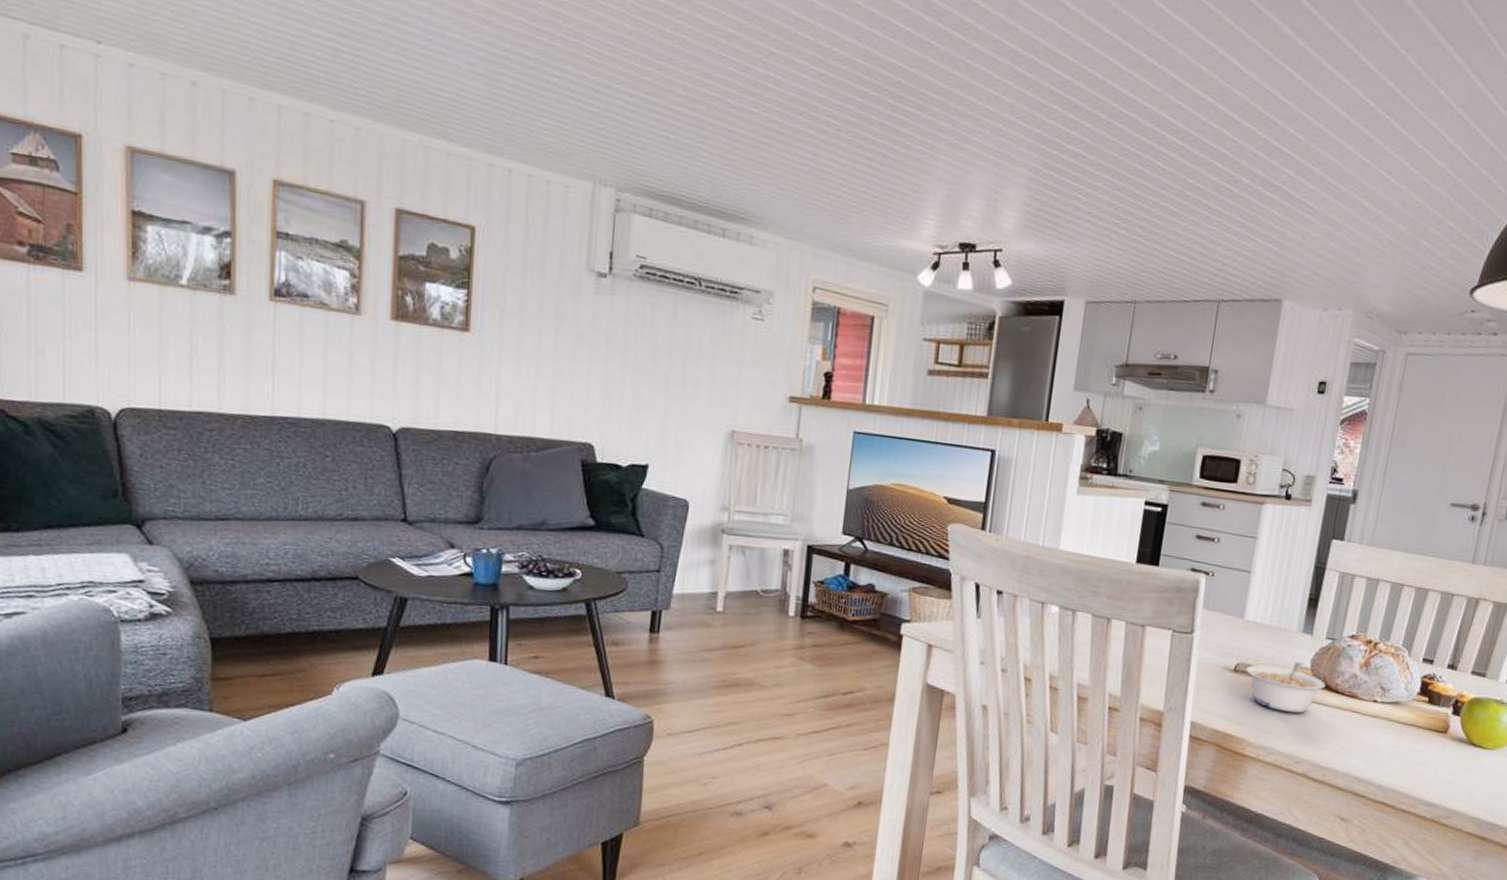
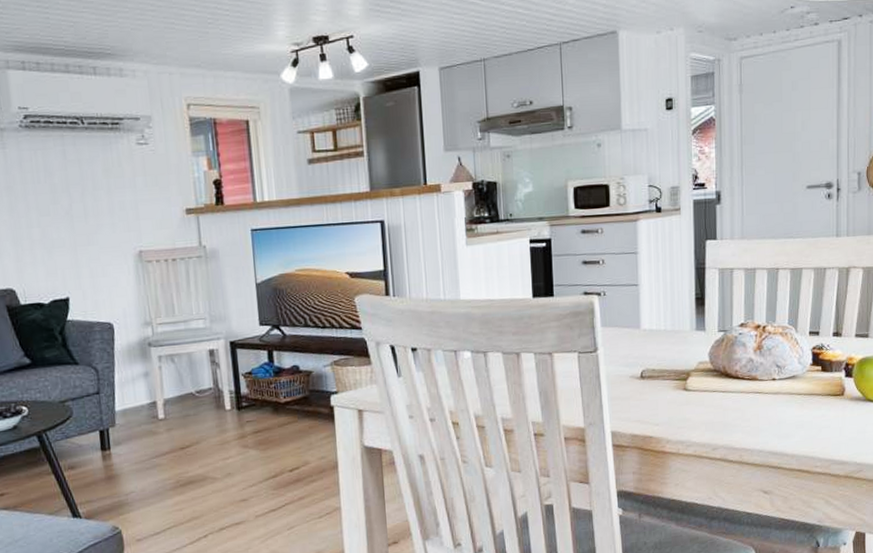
legume: present [1246,662,1326,713] -> none [651,358,727,406]

